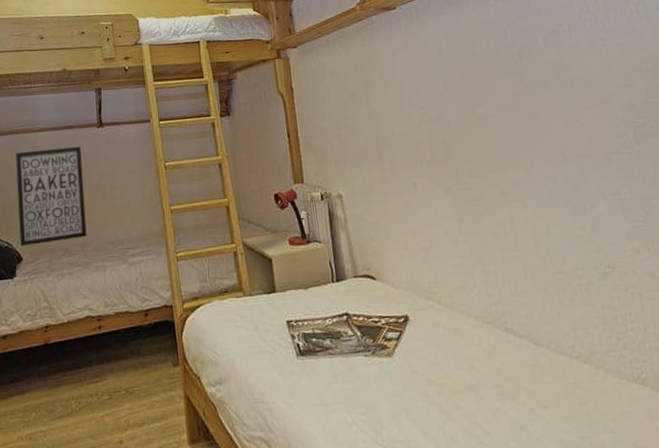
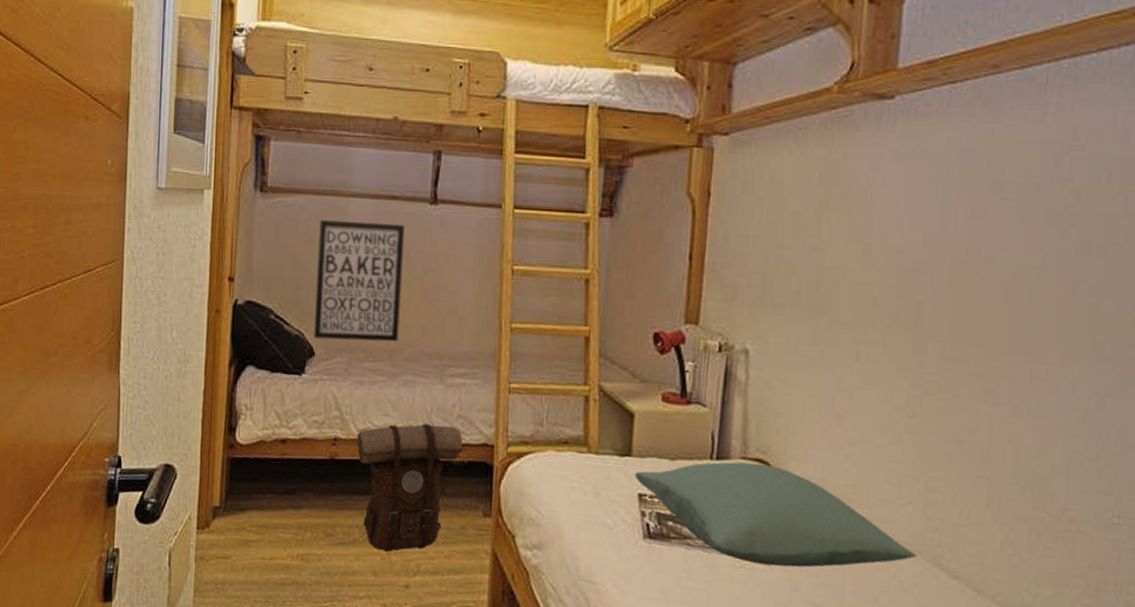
backpack: none [64,297,148,415] -> present [357,424,463,552]
pillow: none [281,278,490,358] -> present [635,462,918,568]

